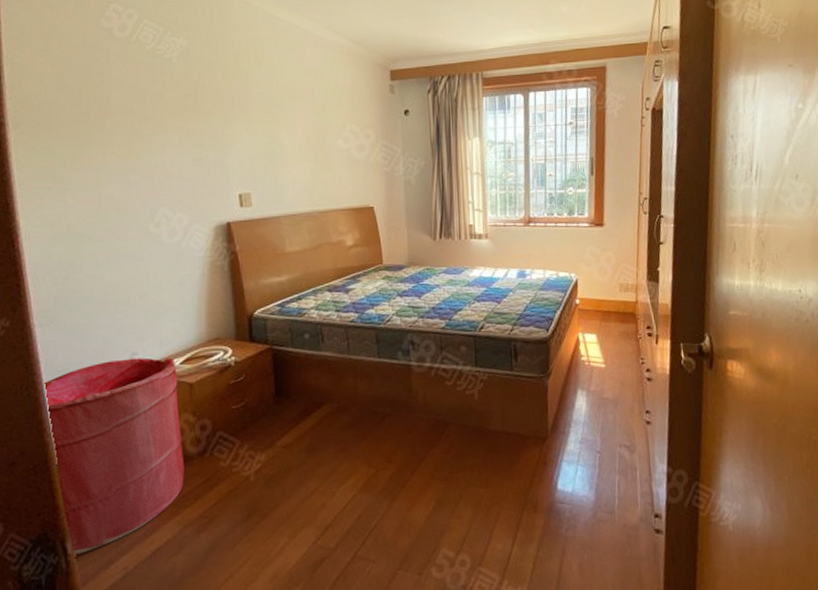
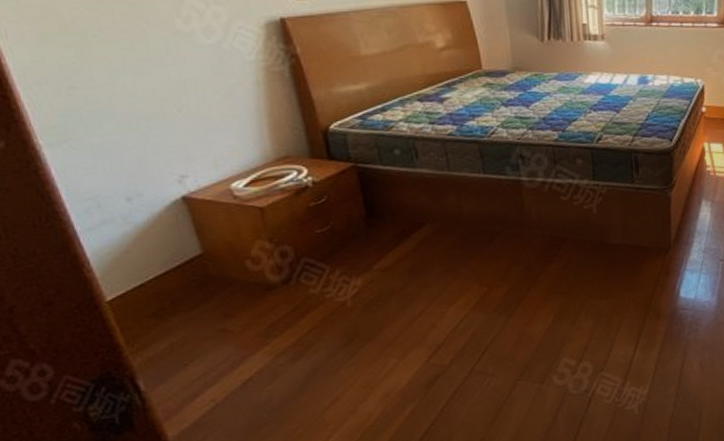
laundry hamper: present [41,357,185,556] -> none [66,179,270,393]

